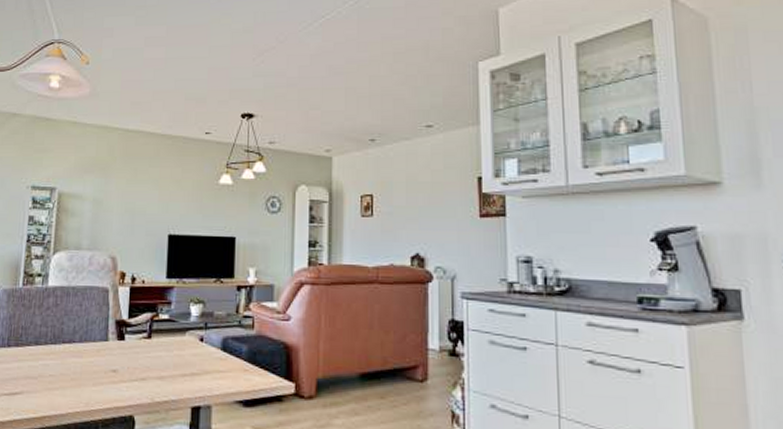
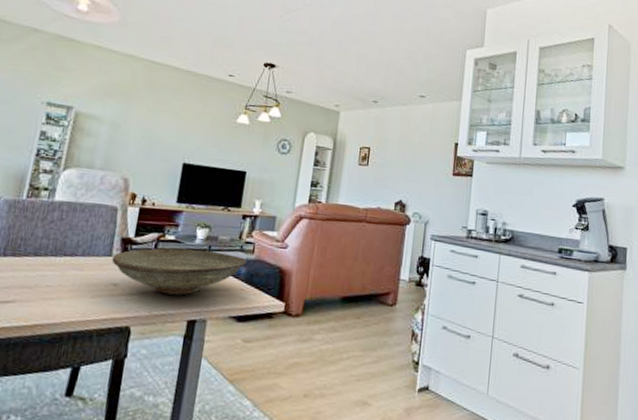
decorative bowl: none [109,328,248,380] -> present [111,248,247,296]

